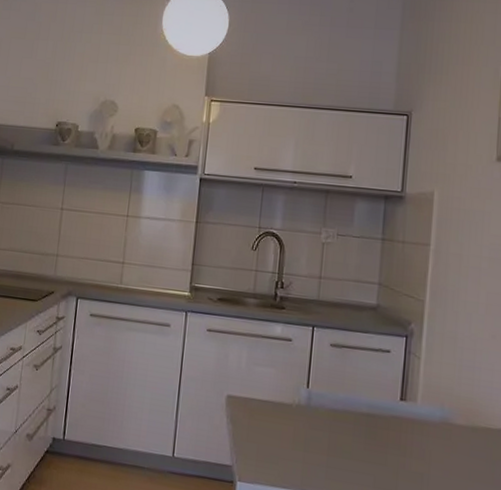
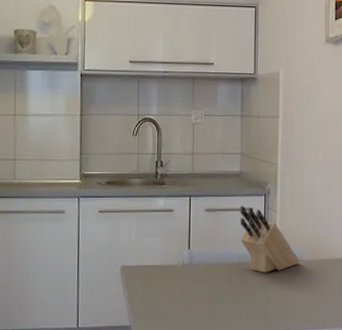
knife block: none [372,345,448,432] -> present [239,205,300,273]

